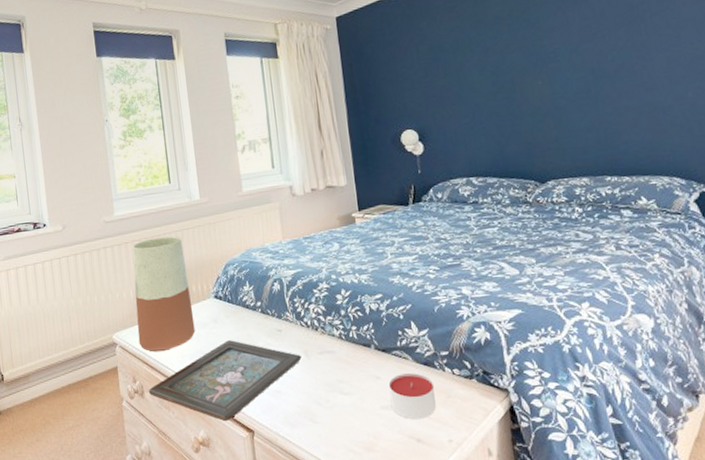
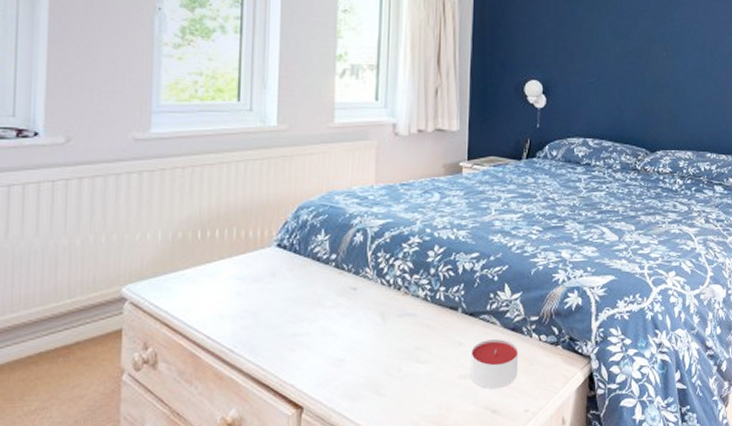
vase: present [132,236,196,351] -> none [160,167,245,310]
decorative tray: present [148,340,302,422] -> none [164,298,376,398]

